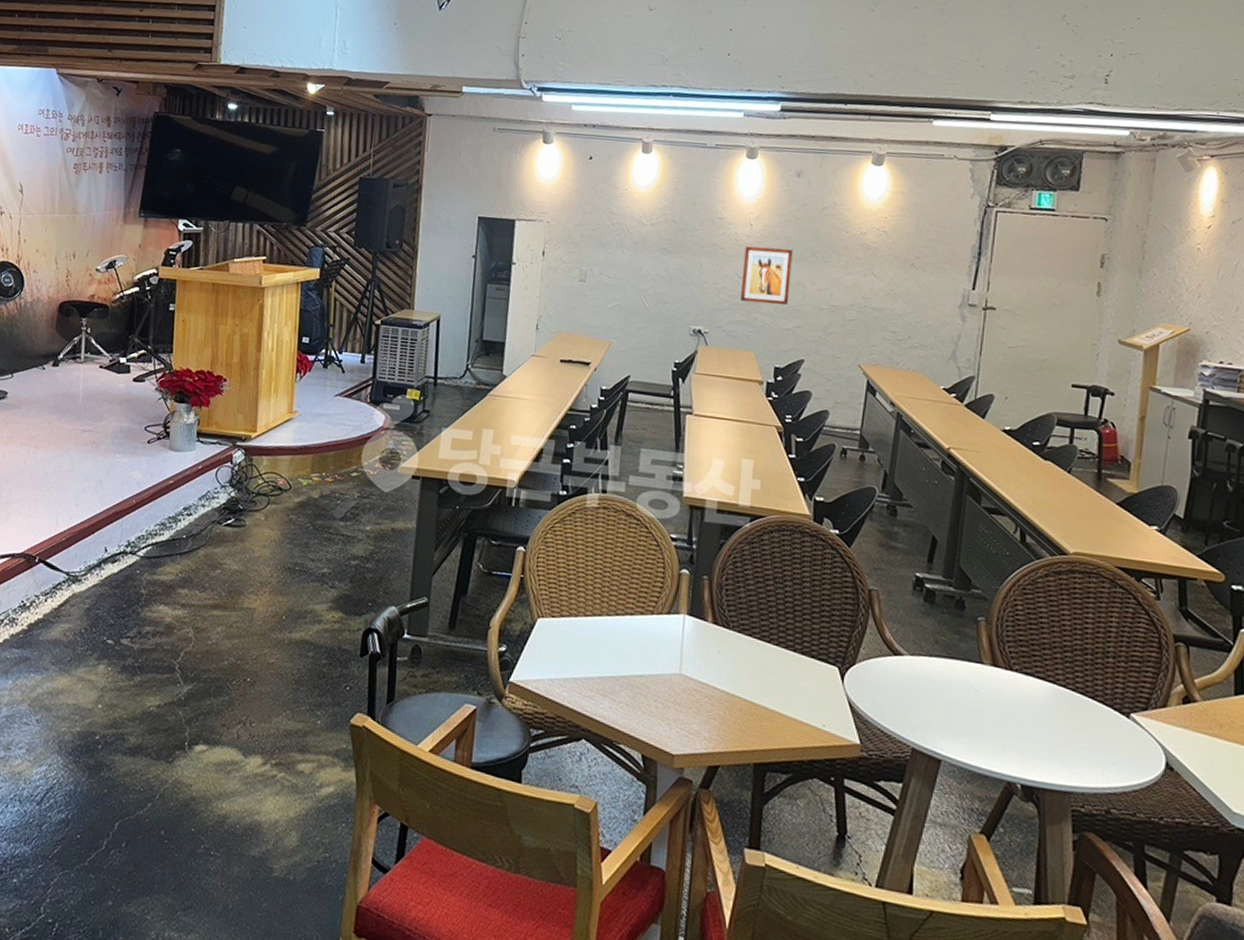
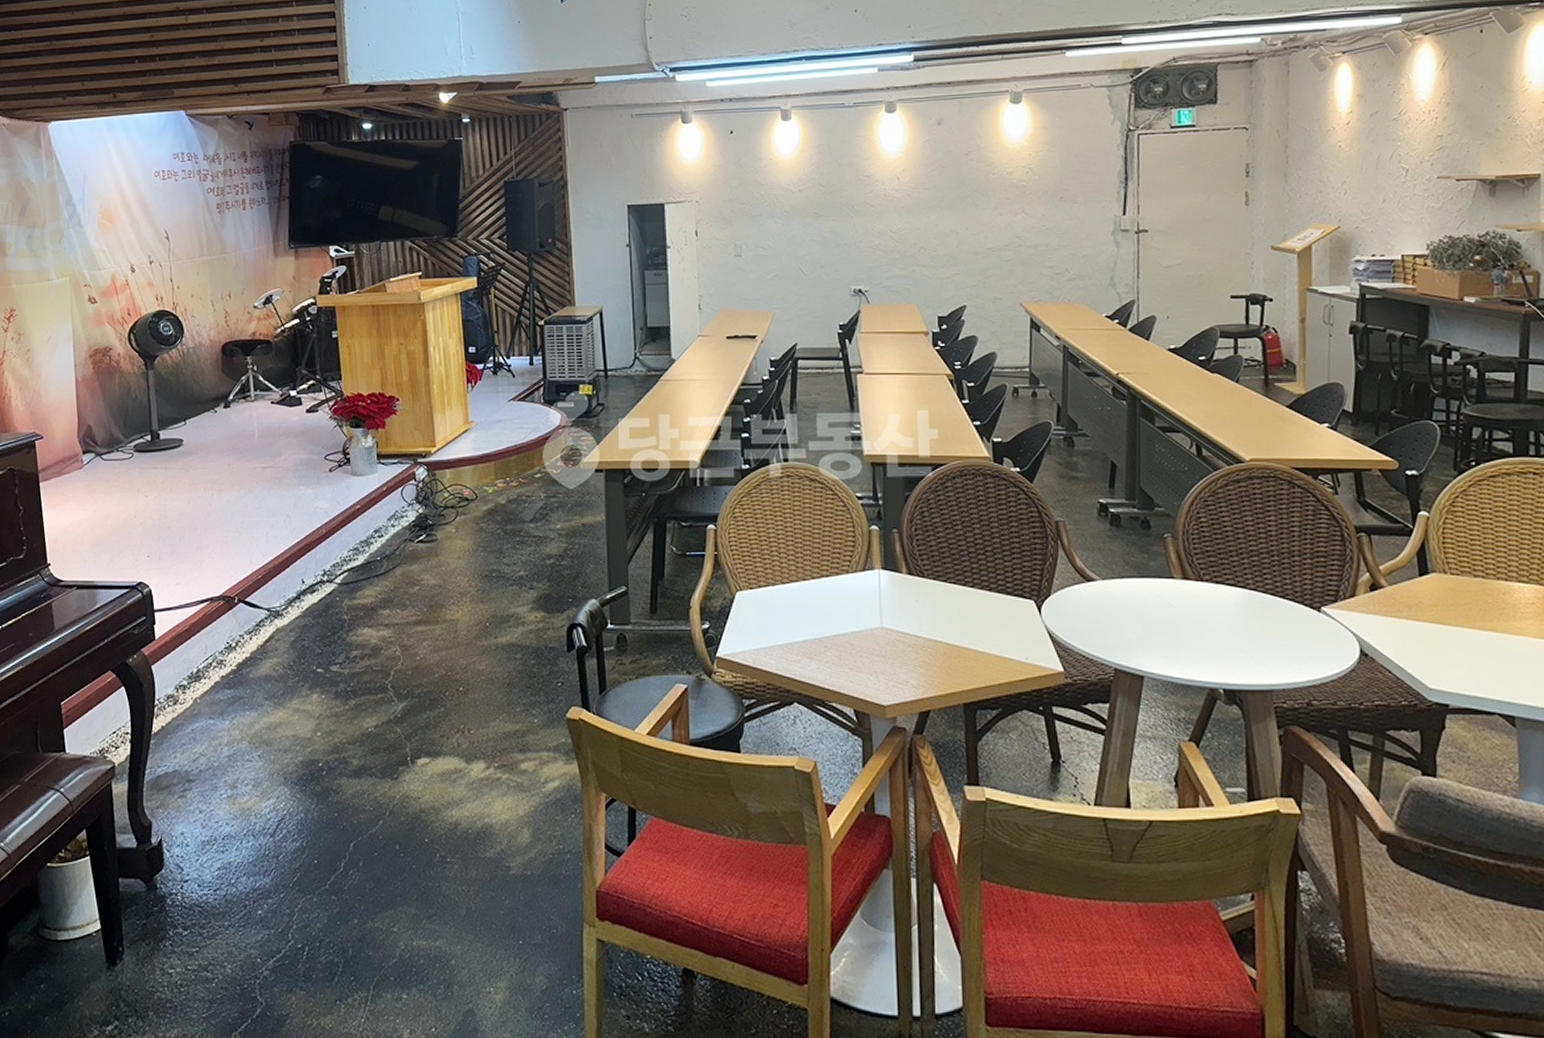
wall art: present [741,246,793,306] -> none [895,199,944,256]

